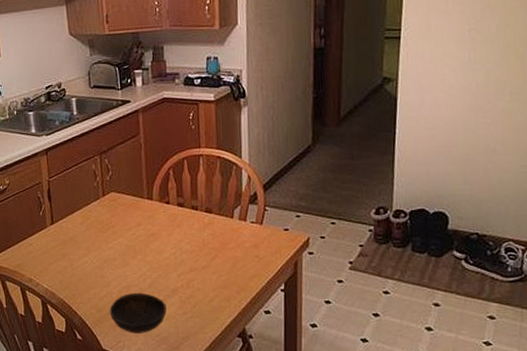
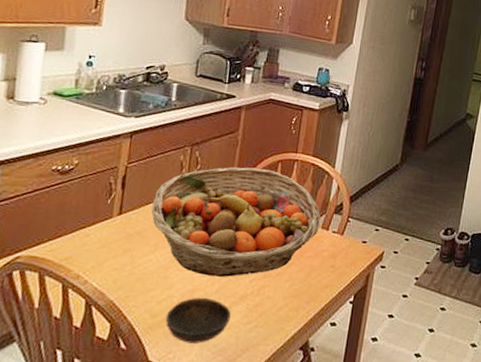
fruit basket: none [77,167,237,273] -> present [151,167,321,277]

